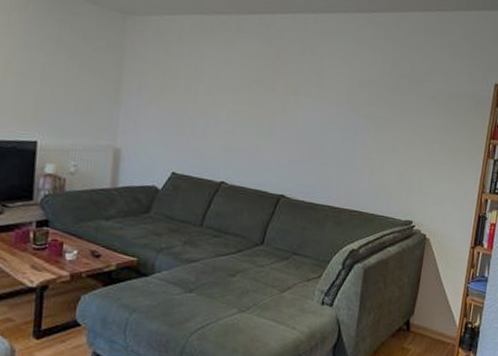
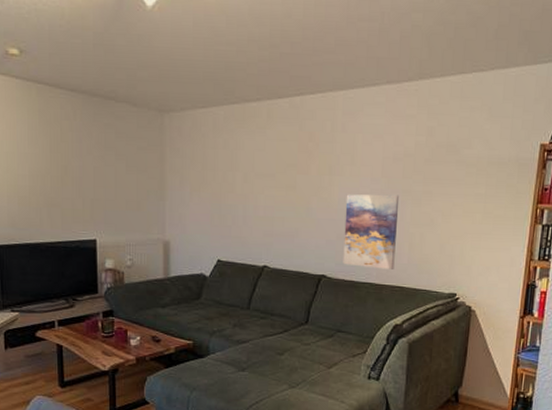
wall art: none [303,115,363,194] -> present [343,194,400,269]

